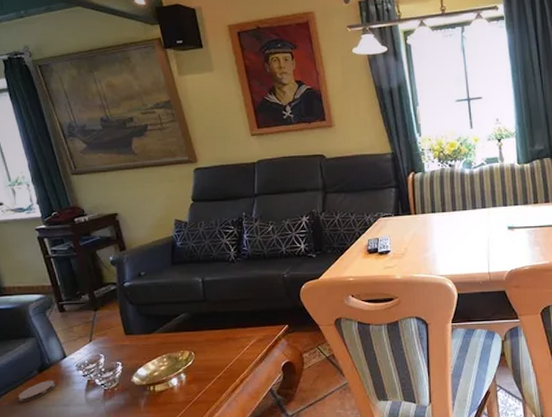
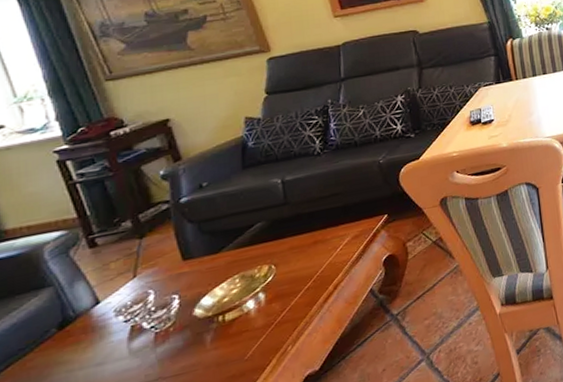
coaster: present [18,380,55,402] -> none [26,335,83,375]

